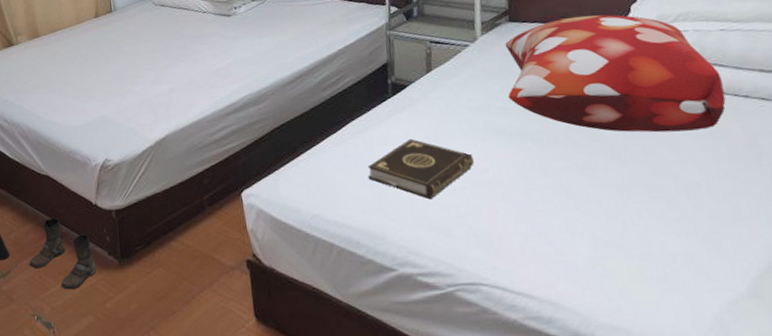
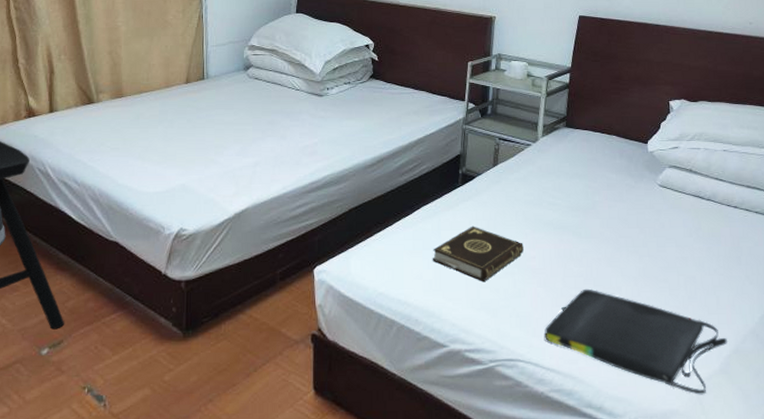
boots: present [29,217,97,290] -> none [86,286,159,362]
decorative pillow: present [504,14,726,133] -> none [559,128,721,233]
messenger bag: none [509,201,755,323] -> present [544,288,727,395]

